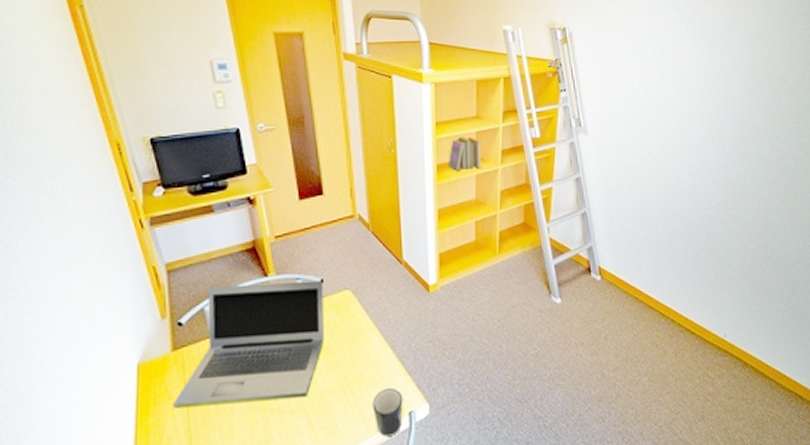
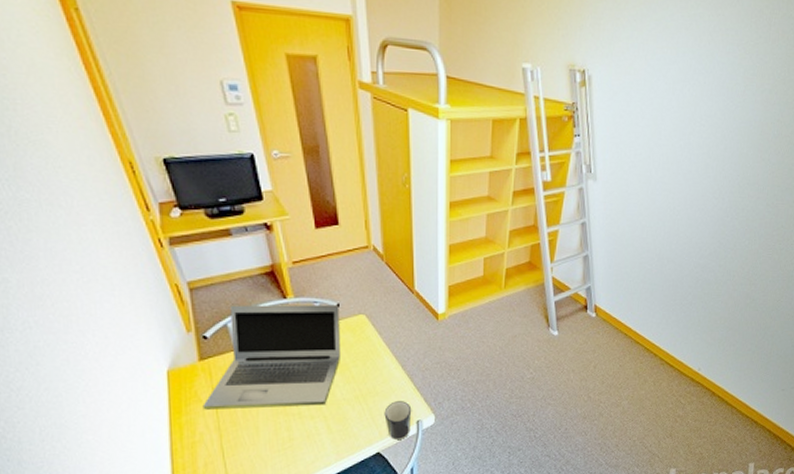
books: present [449,136,482,171] -> none [461,175,494,209]

